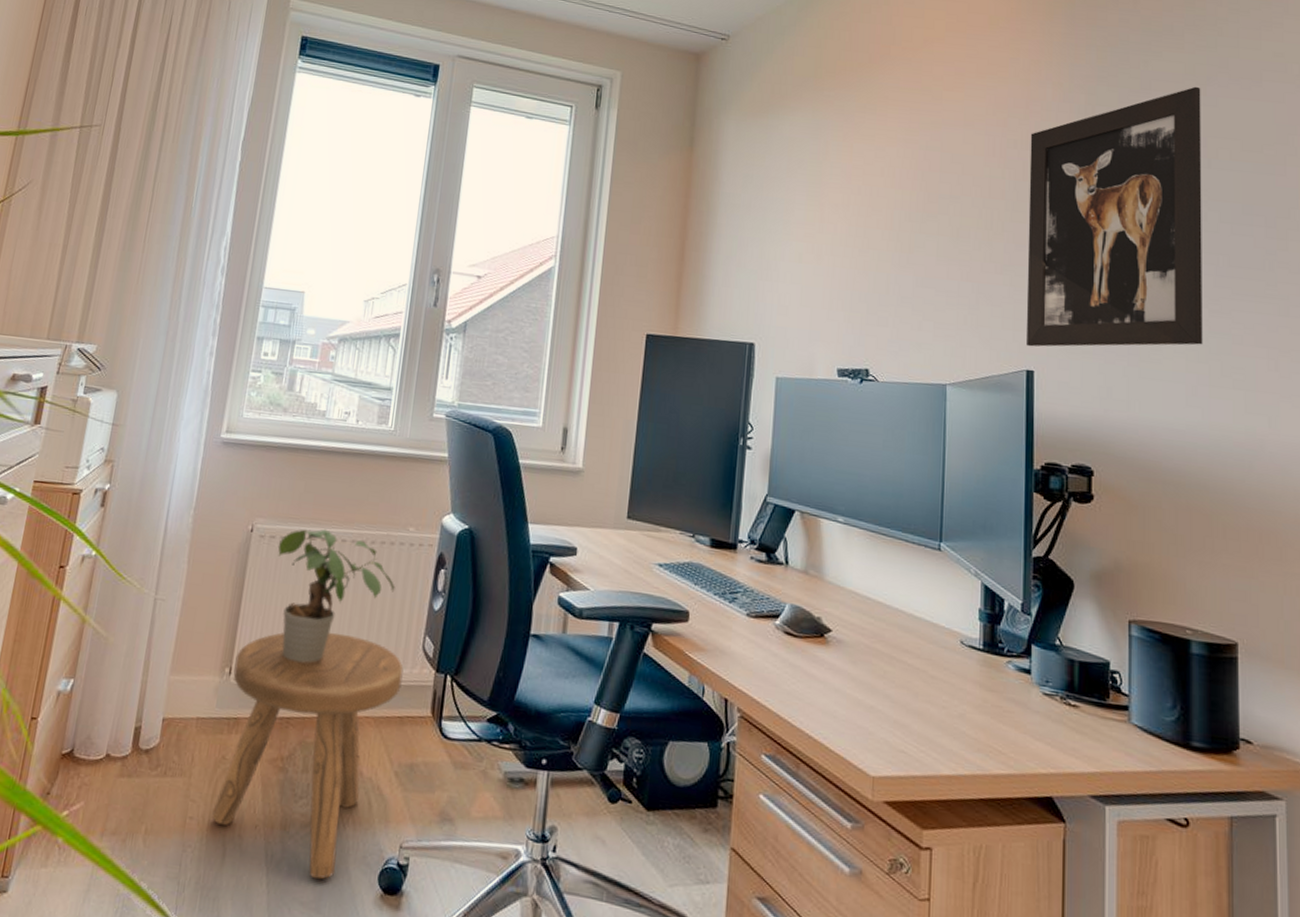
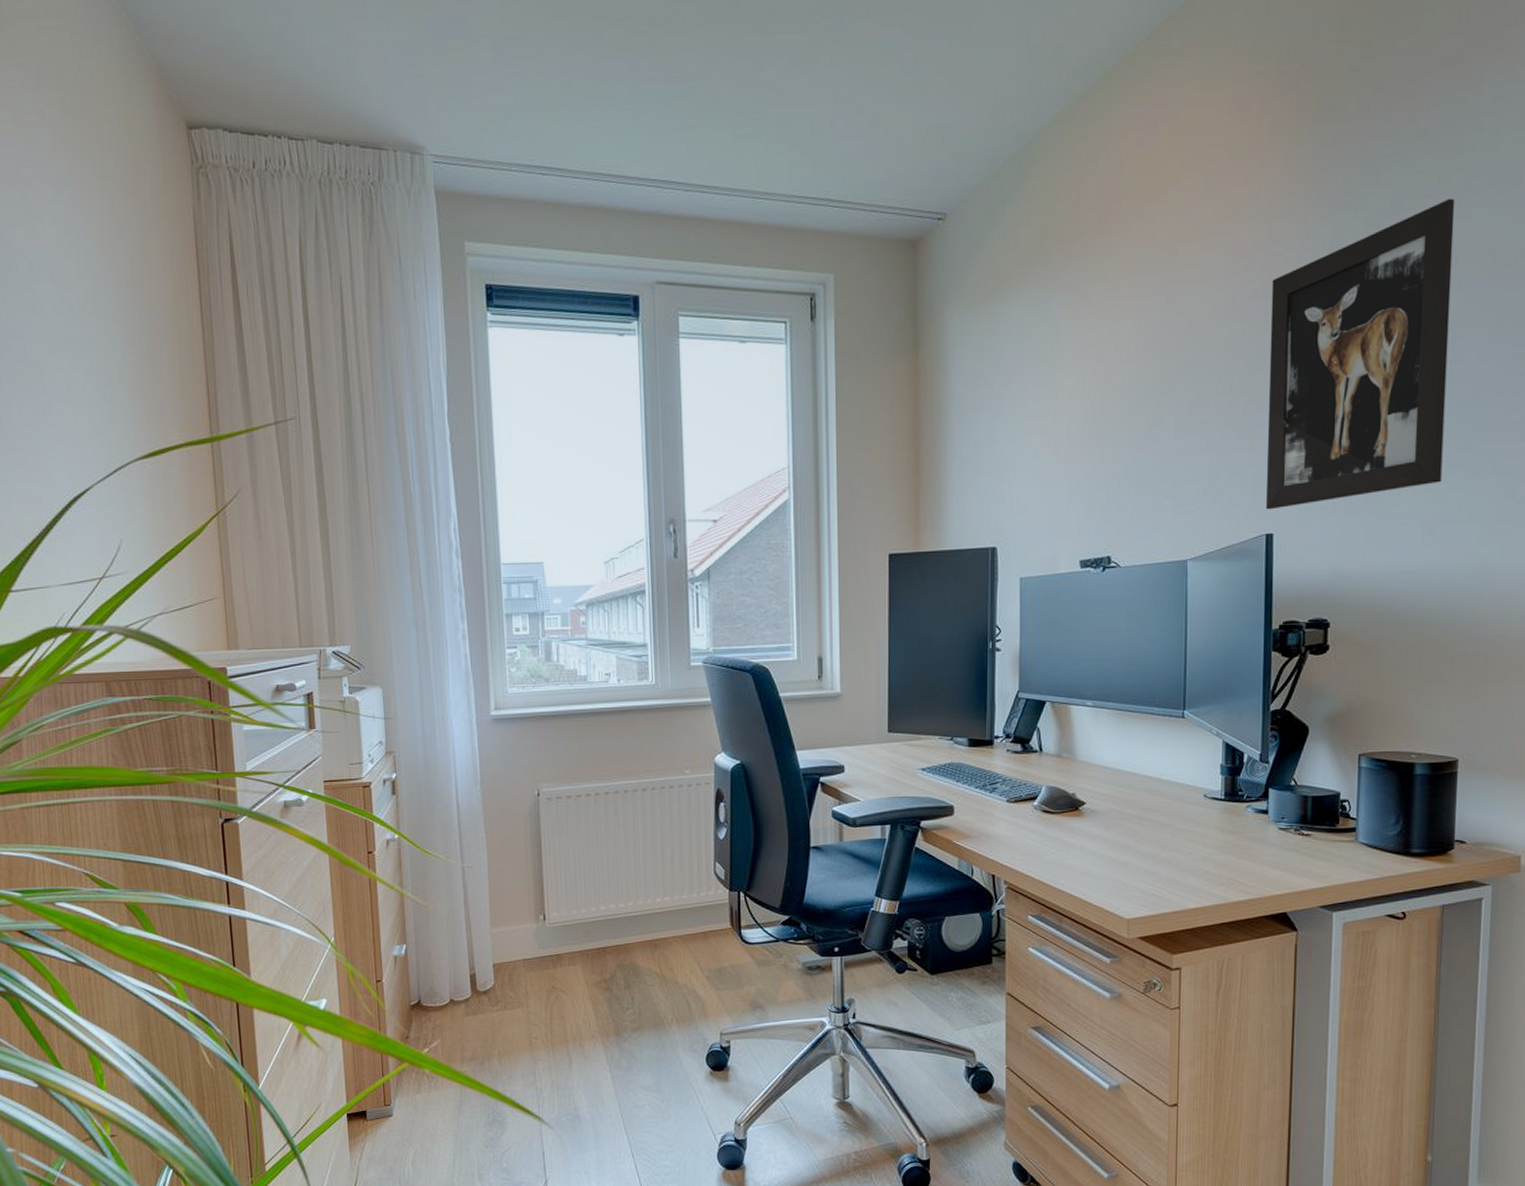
stool: present [212,632,404,880] -> none [547,871,700,1069]
potted plant: present [278,529,395,663] -> none [565,783,681,901]

